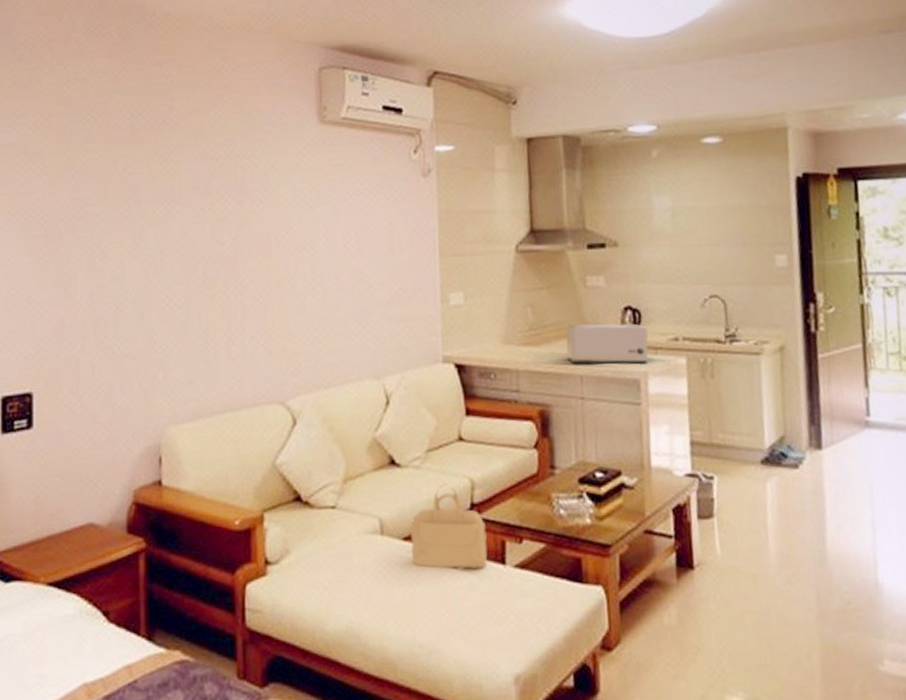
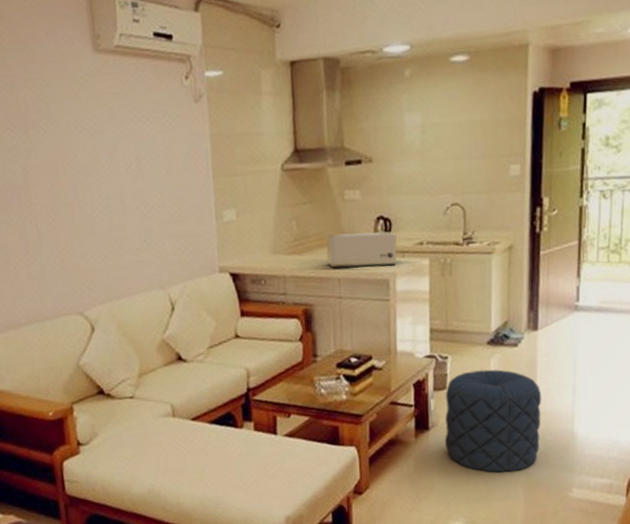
handbag: present [410,483,488,569] -> none [197,373,262,440]
pouf: none [712,495,836,632] -> present [444,369,542,473]

